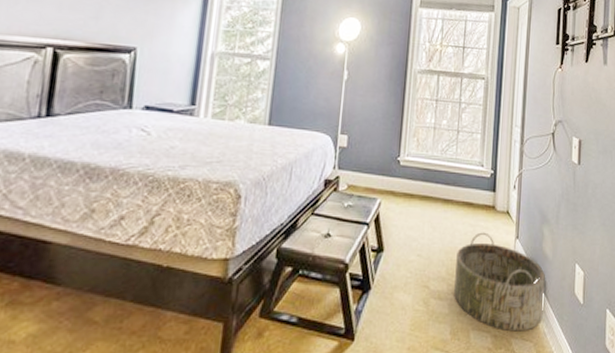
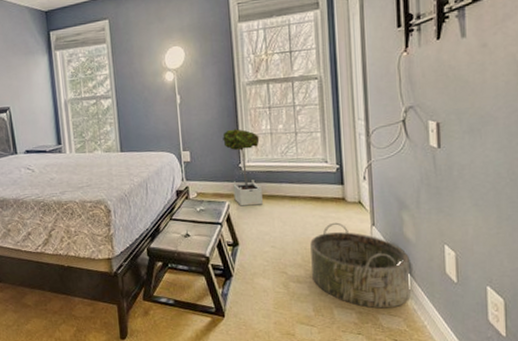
potted tree: none [385,117,423,206] -> present [222,129,263,206]

